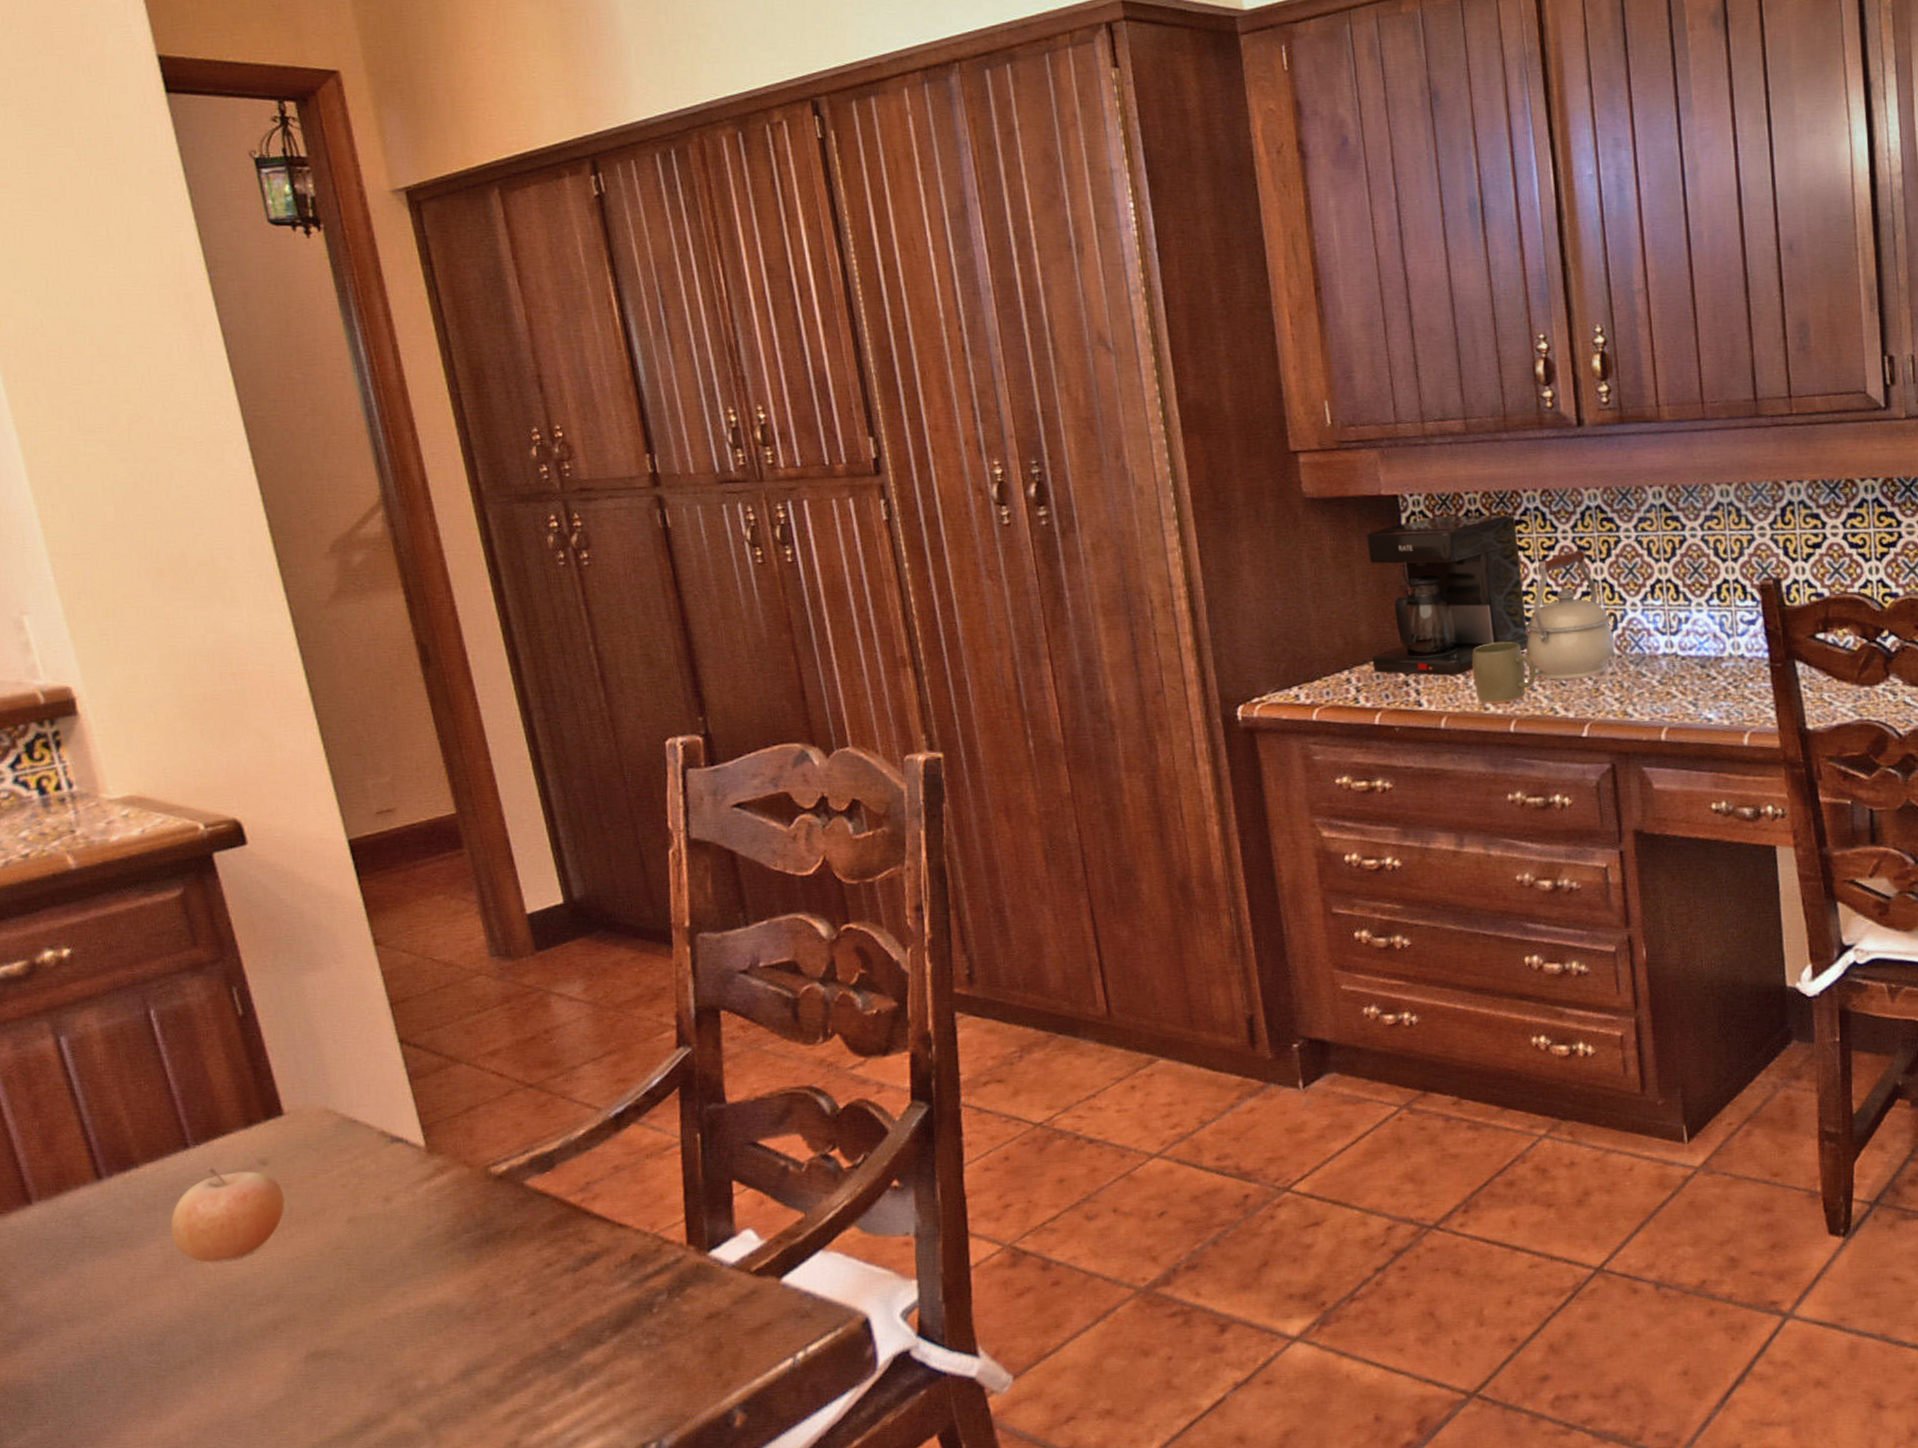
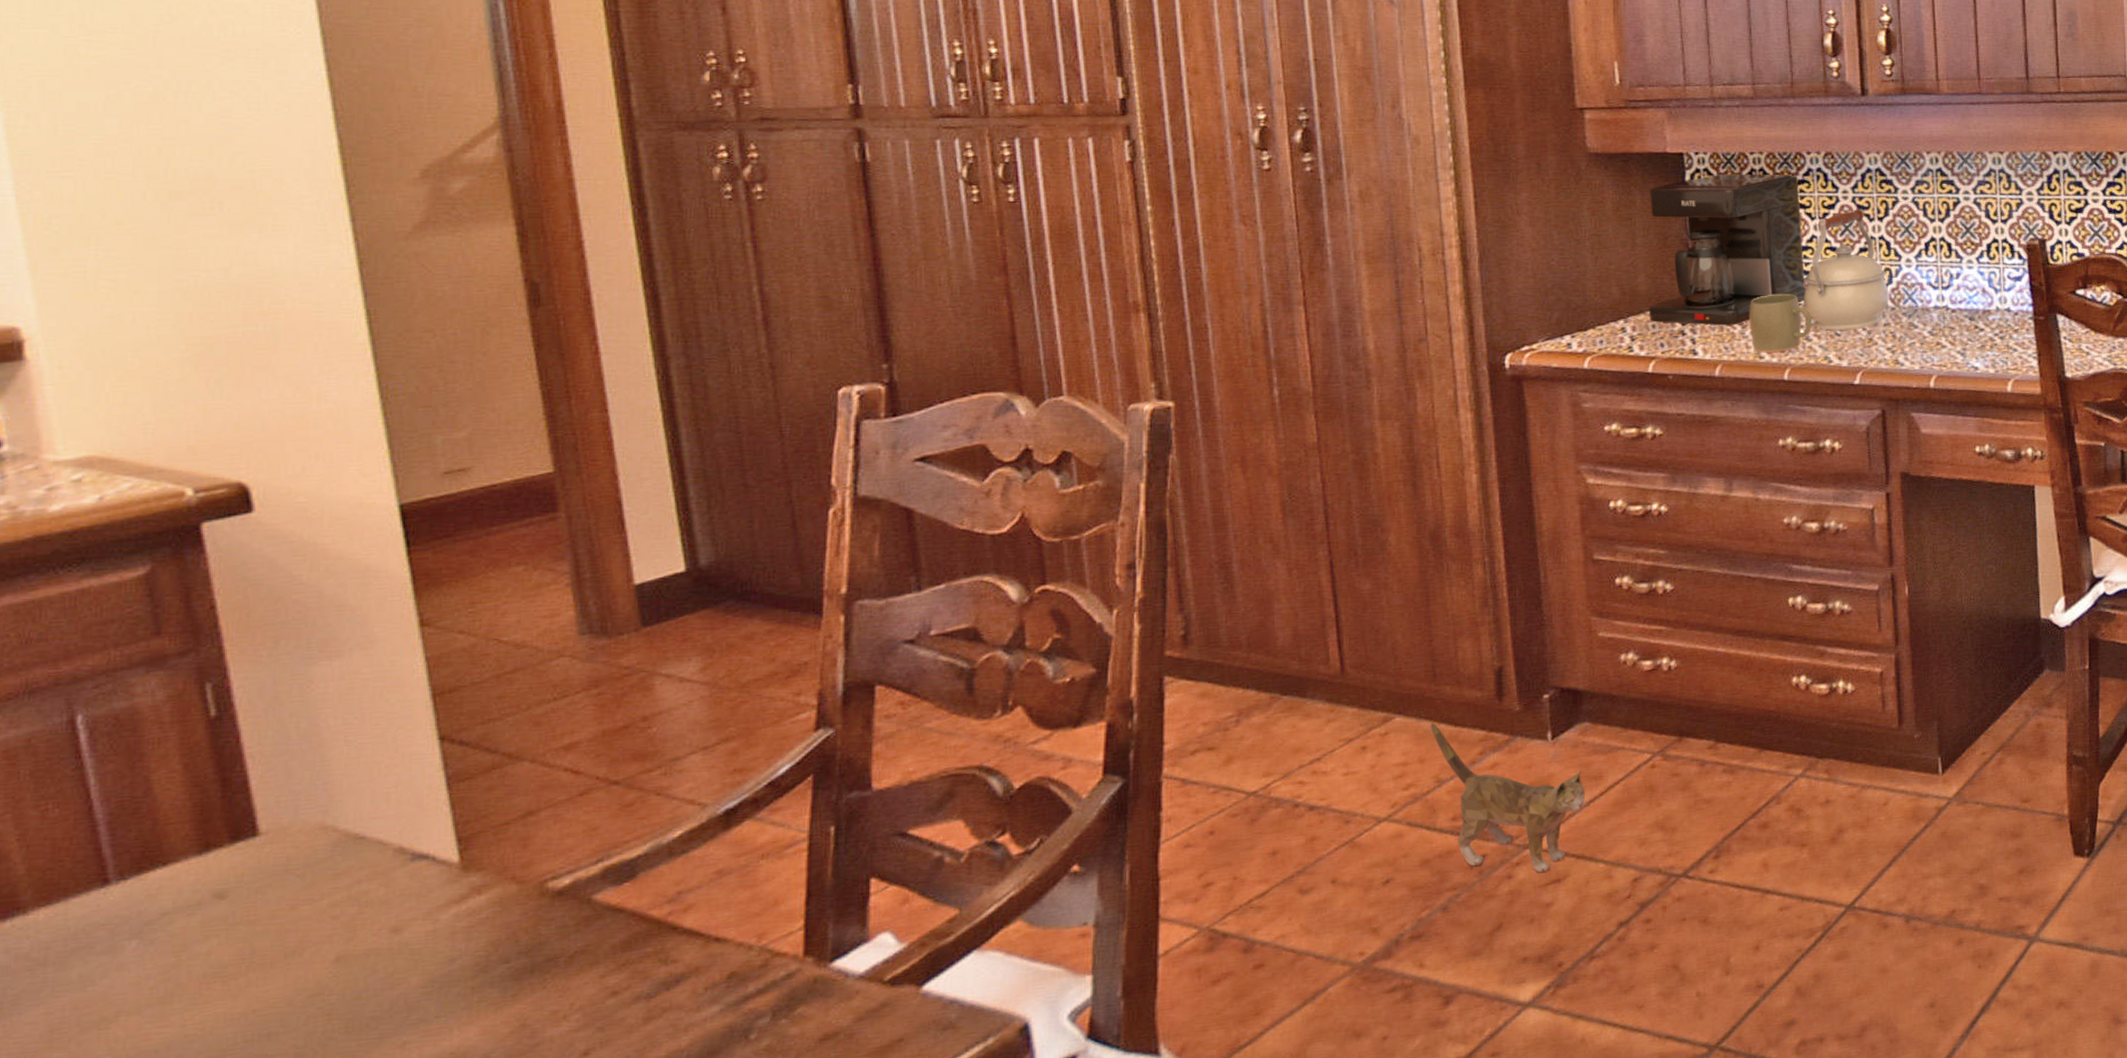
fruit: present [170,1167,285,1263] -> none [65,906,246,1028]
cat: none [1190,1066,1342,1216] -> present [1430,723,1590,873]

